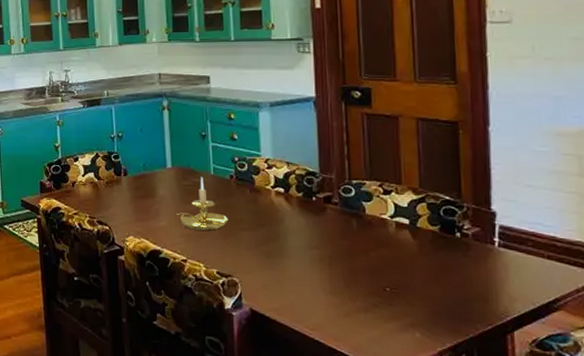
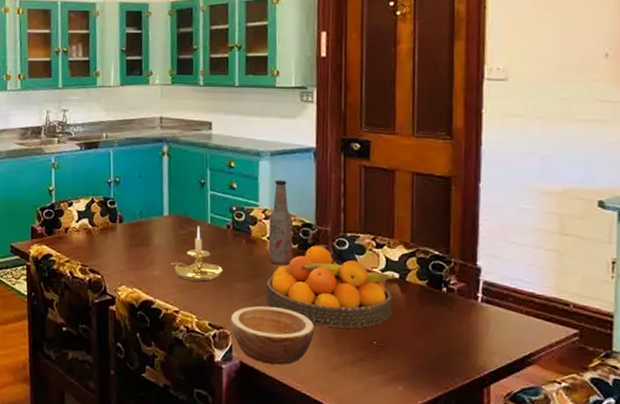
bowl: none [238,253,325,312] -> present [230,306,315,365]
bottle: none [272,130,298,214] -> present [268,179,293,265]
fruit bowl: none [272,193,405,275] -> present [266,246,395,329]

